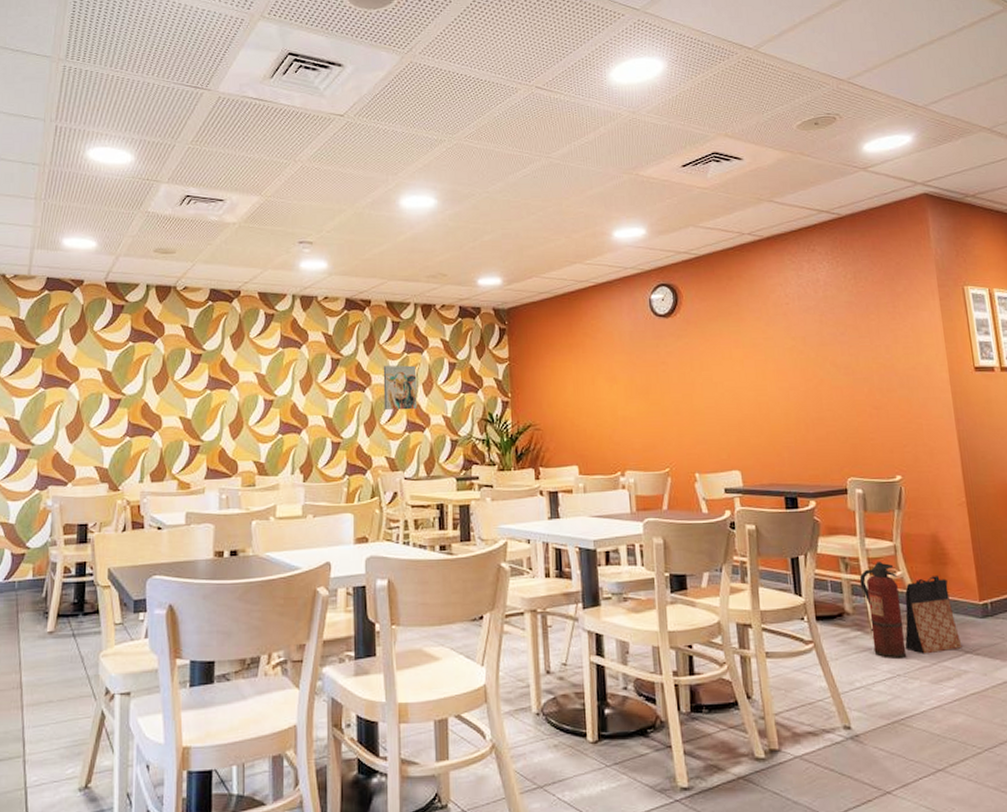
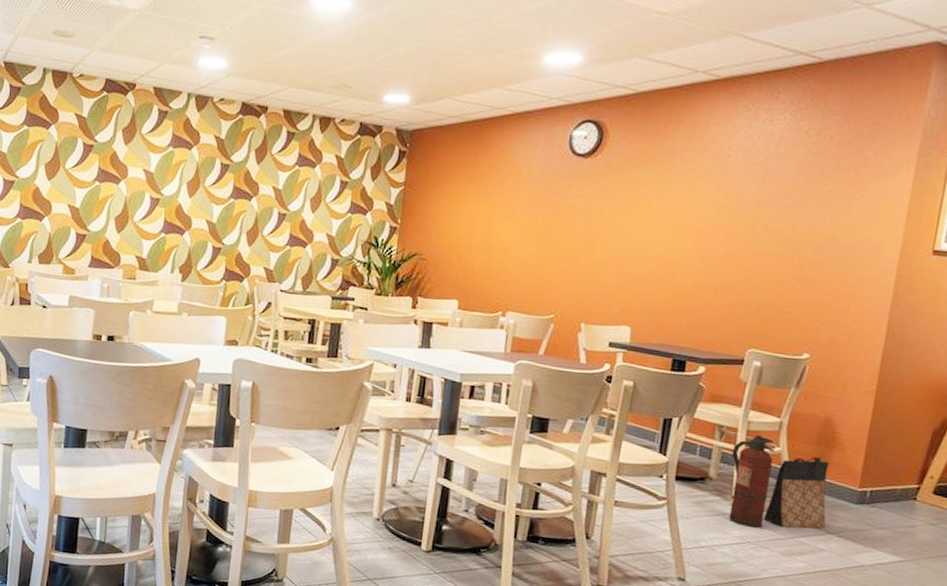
wall art: present [383,365,418,411] -> none [268,177,306,225]

